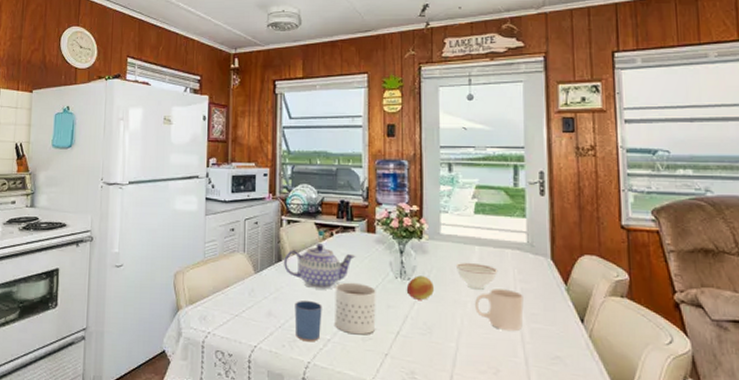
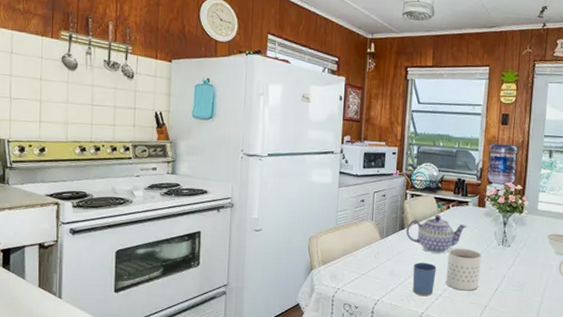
fruit: present [406,275,434,300] -> none [506,243,528,263]

